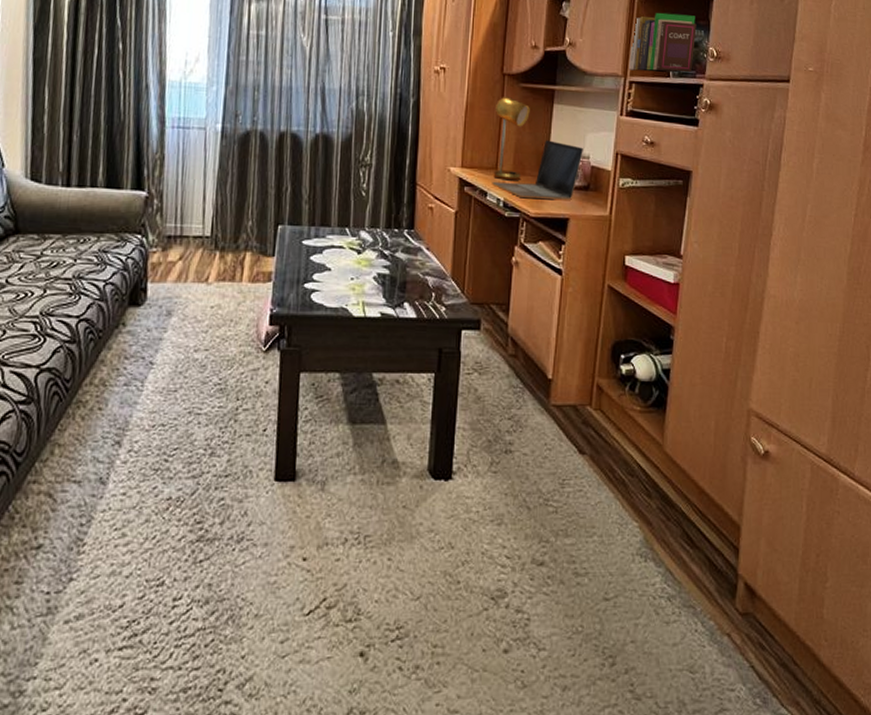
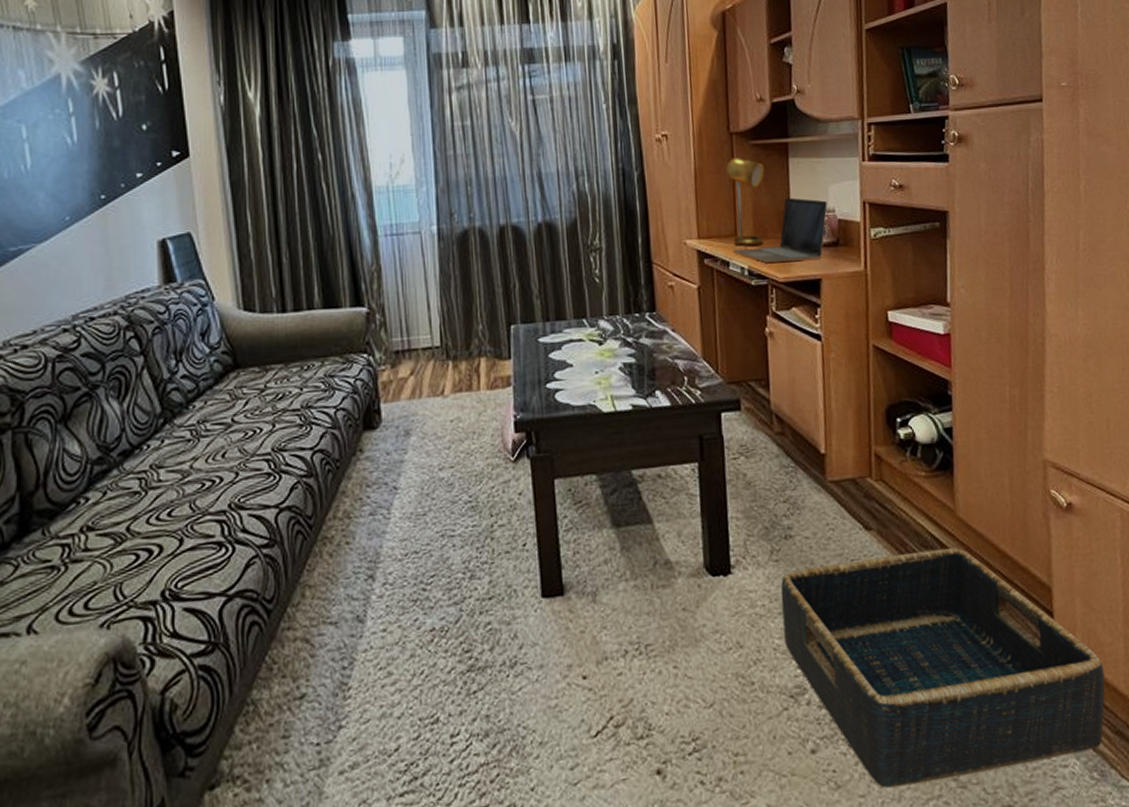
basket: none [493,478,778,693] -> present [780,548,1106,788]
books: present [629,12,697,73] -> none [863,43,934,111]

